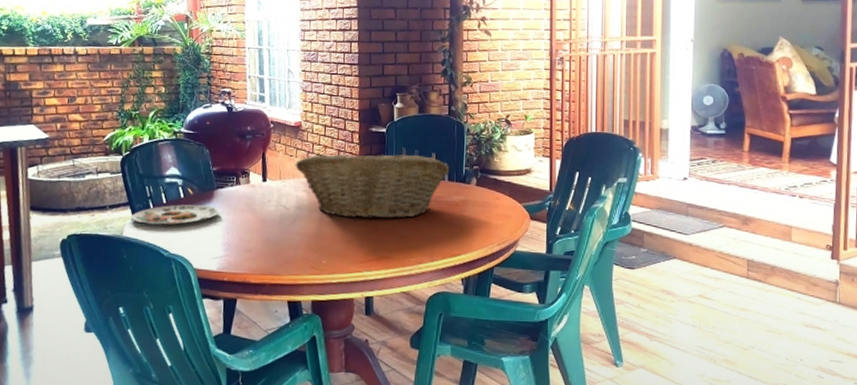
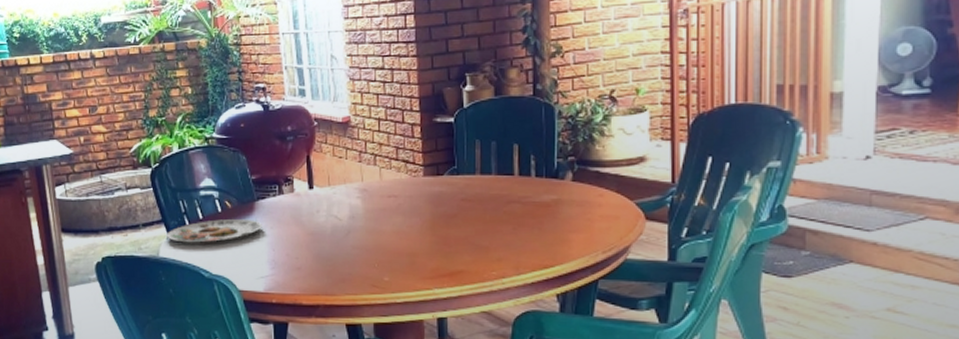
fruit basket: present [295,152,450,219] -> none [346,147,537,228]

